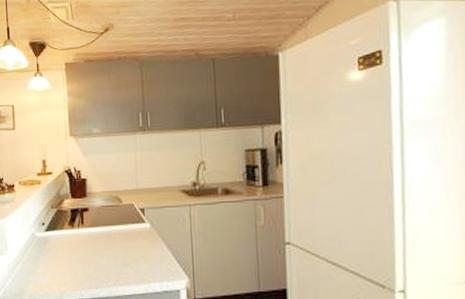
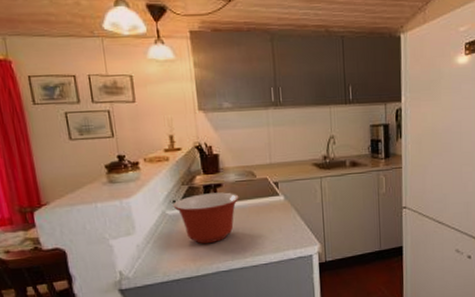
mixing bowl: none [42,217,105,269] -> present [173,192,239,244]

